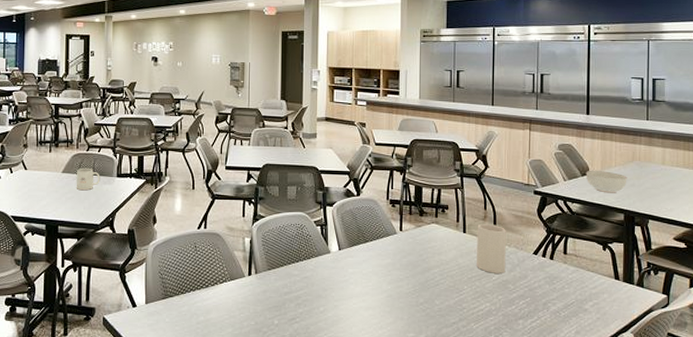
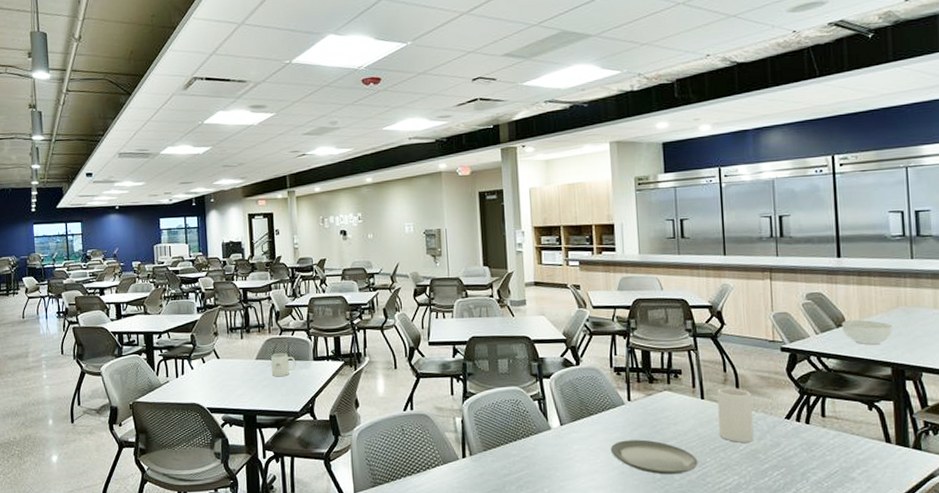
plate: none [381,266,457,300] -> present [610,439,698,475]

